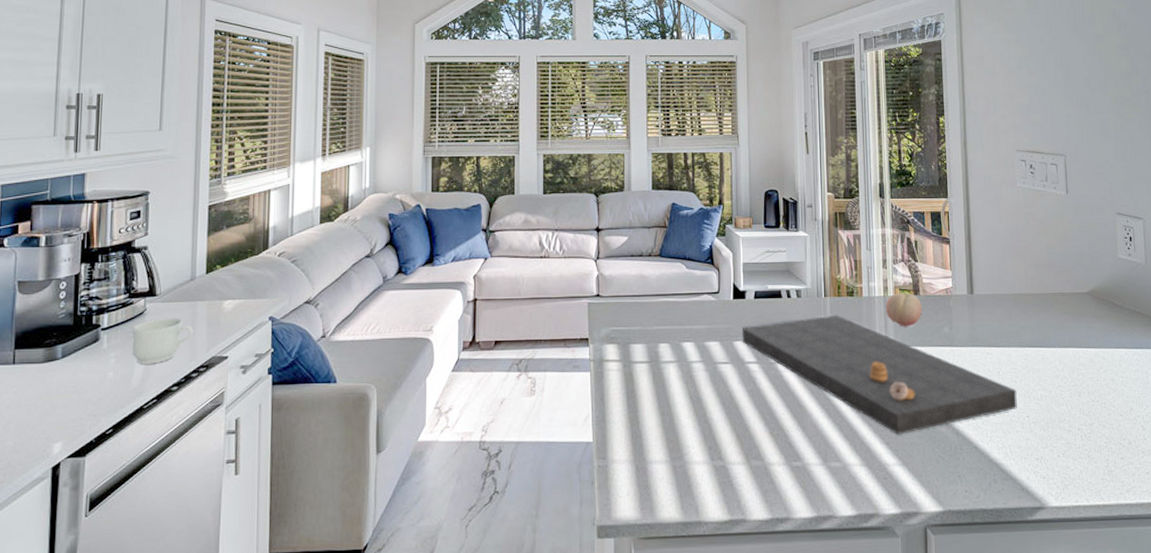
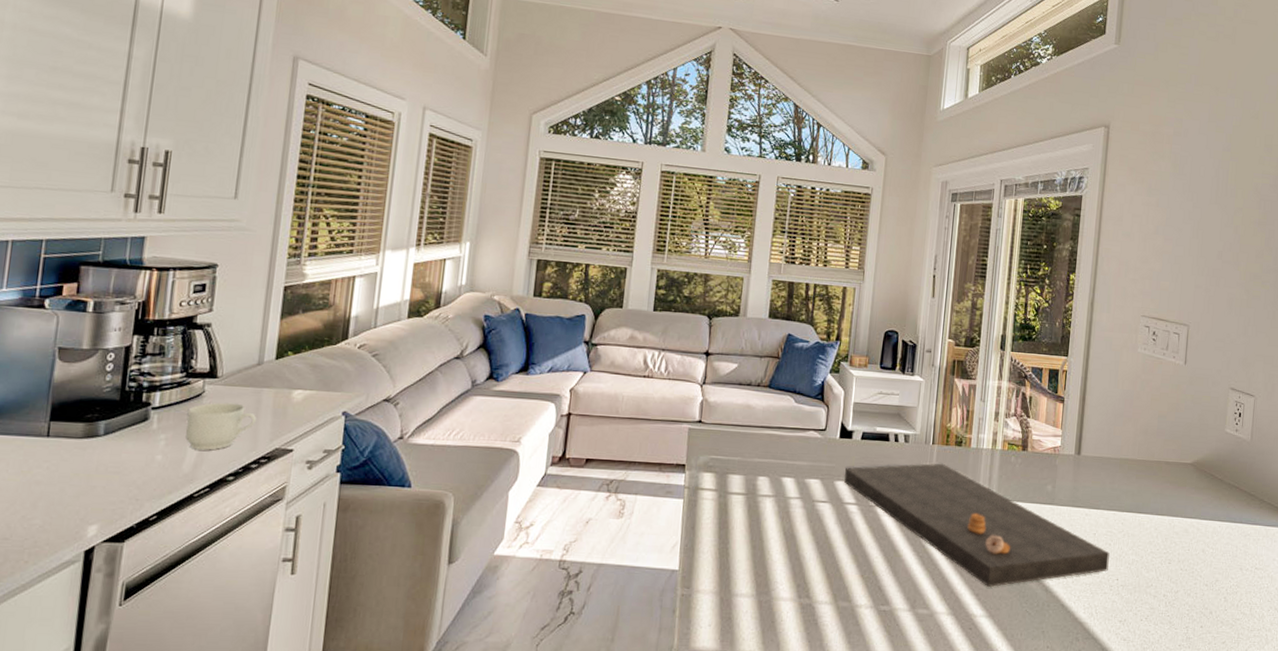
fruit: present [885,293,923,327] -> none [991,447,1029,482]

